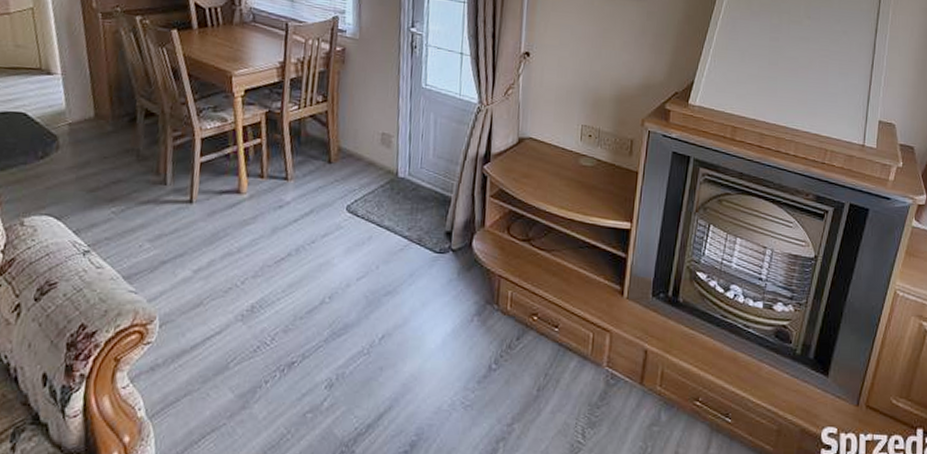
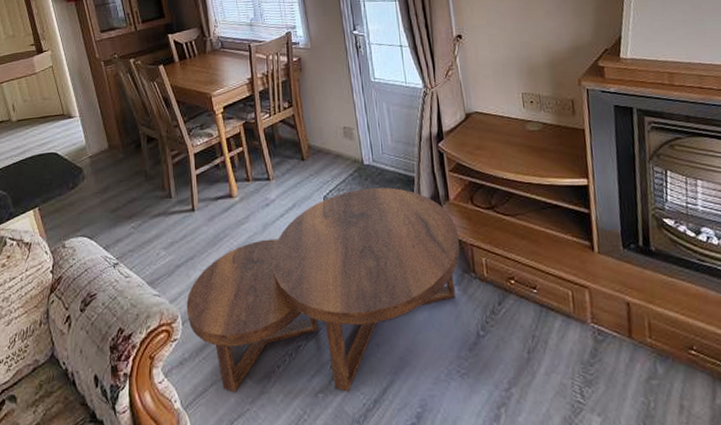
coffee table: none [166,203,488,414] -> present [186,187,460,393]

